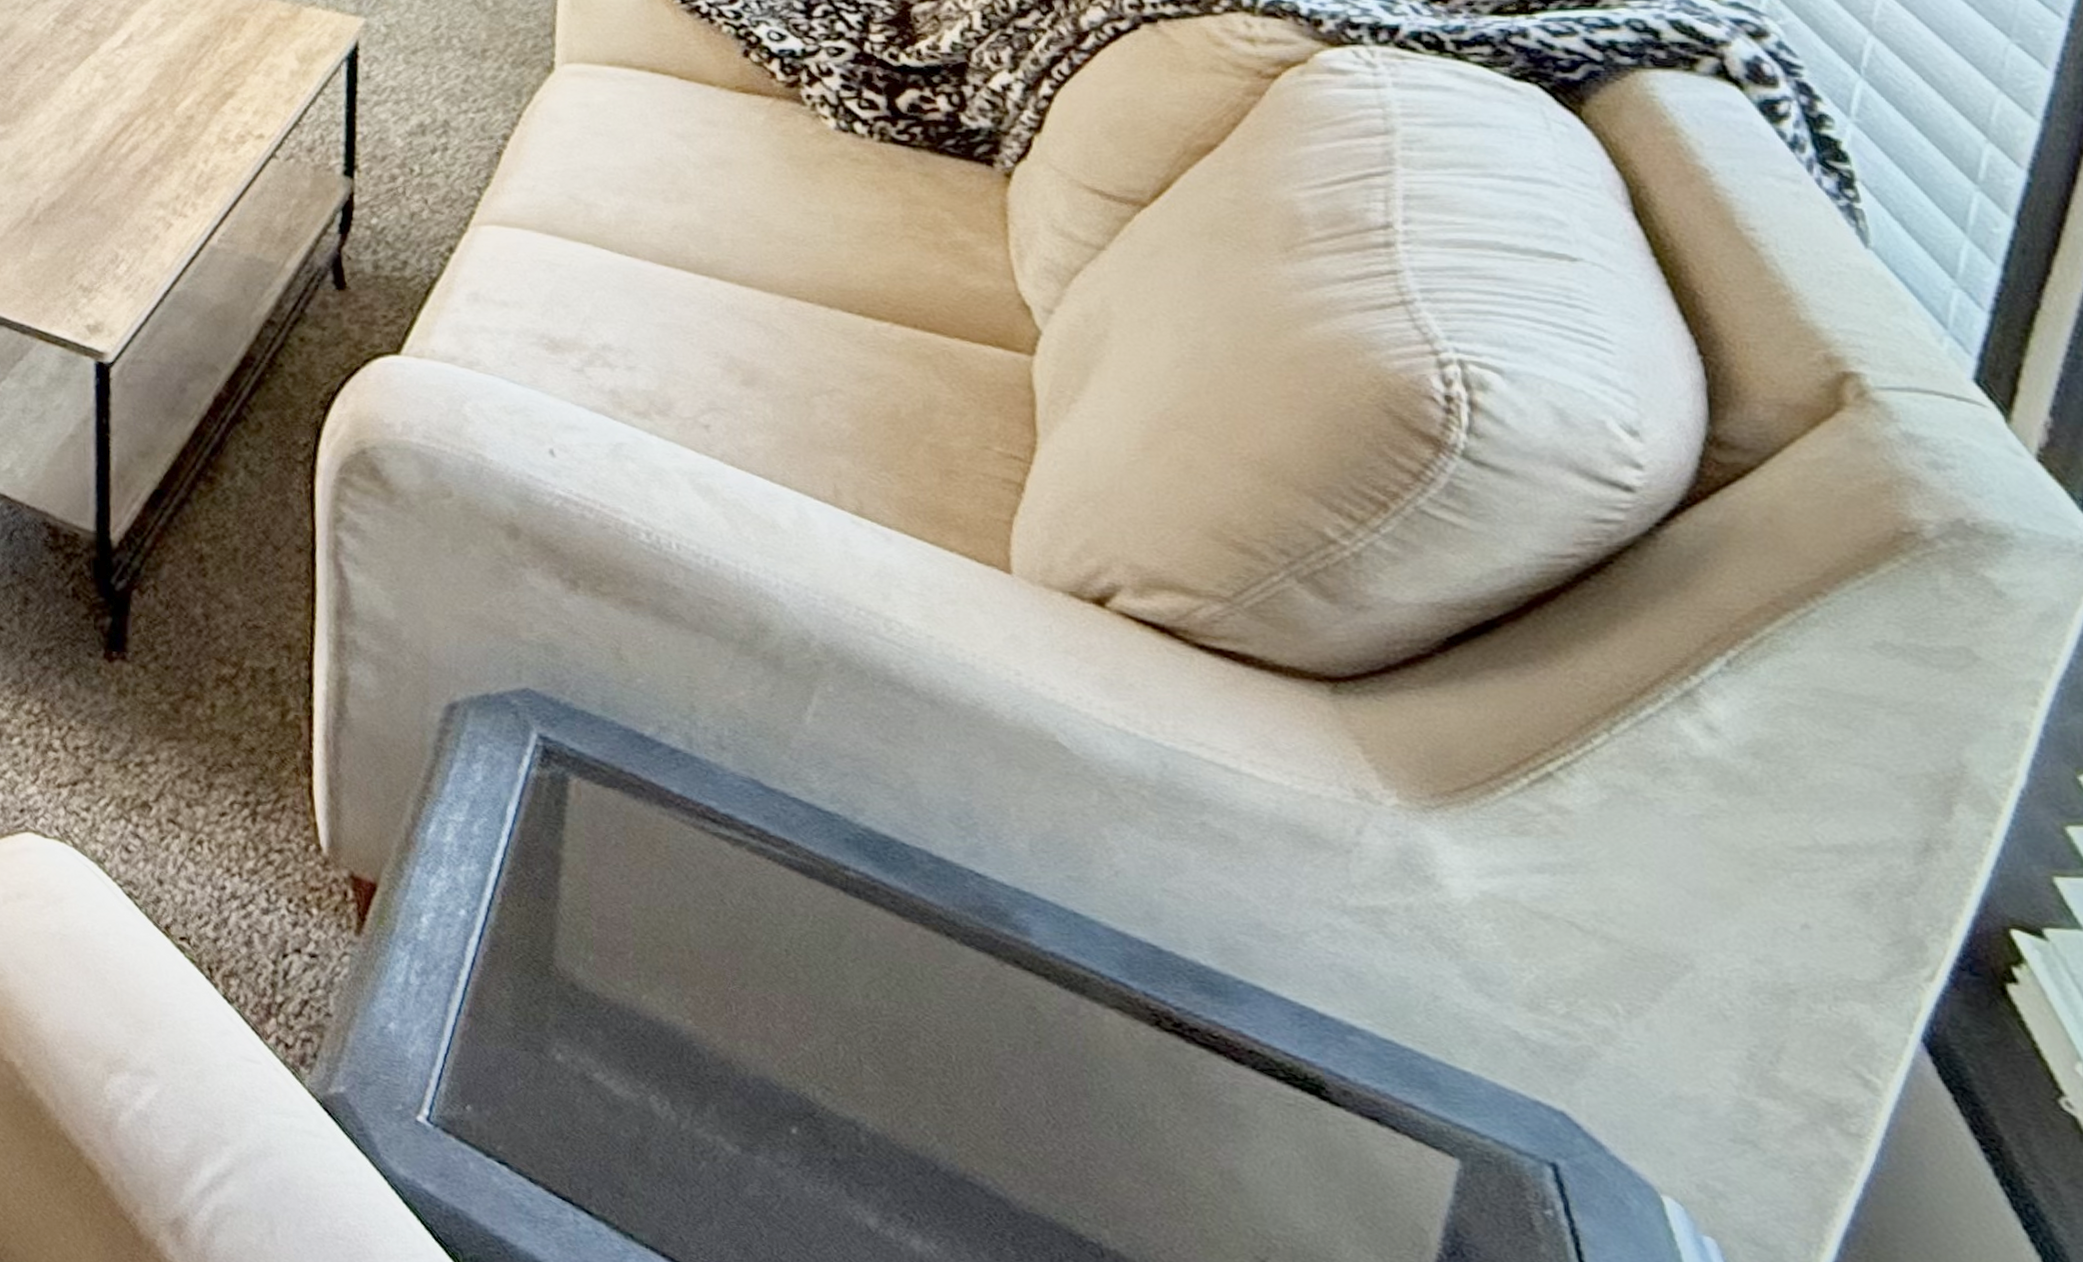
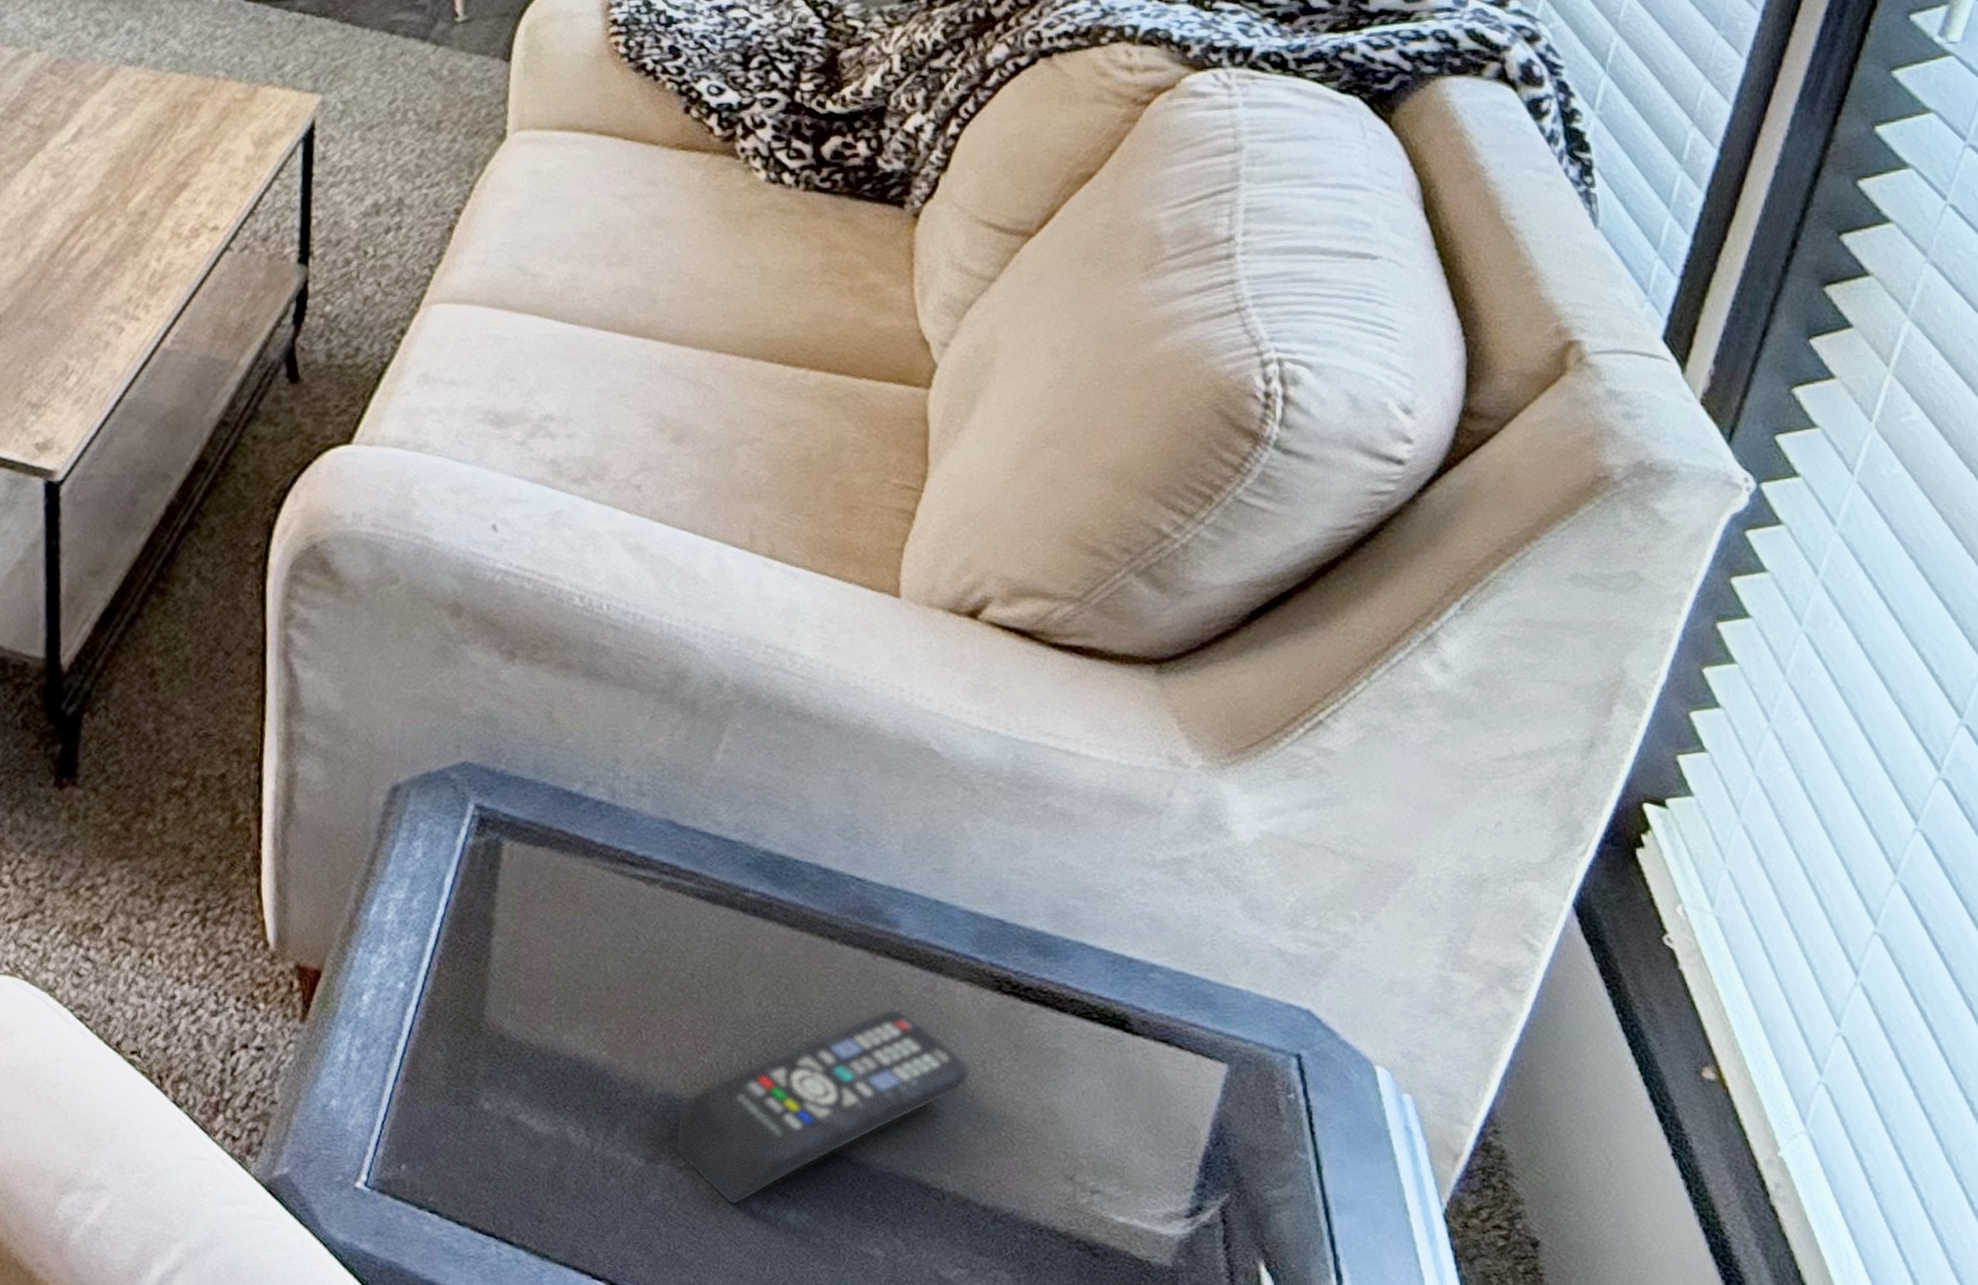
remote control: none [773,1025,1129,1219] -> present [674,1008,972,1206]

